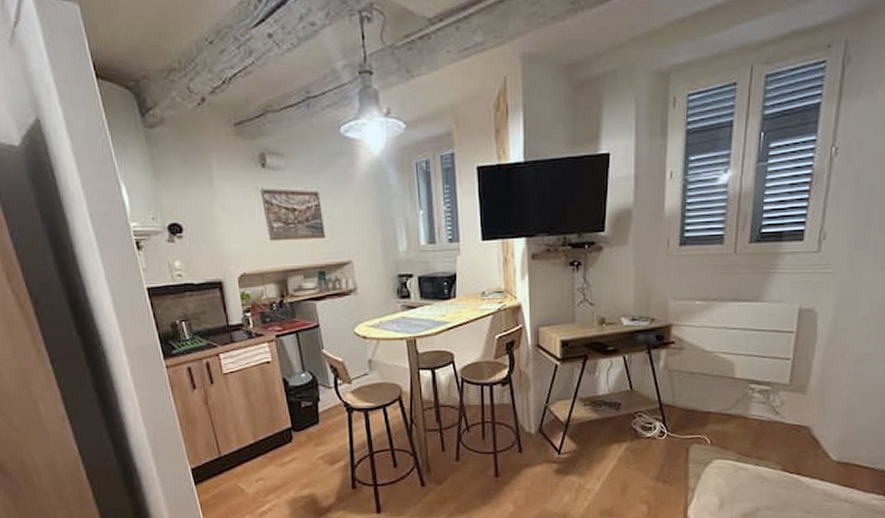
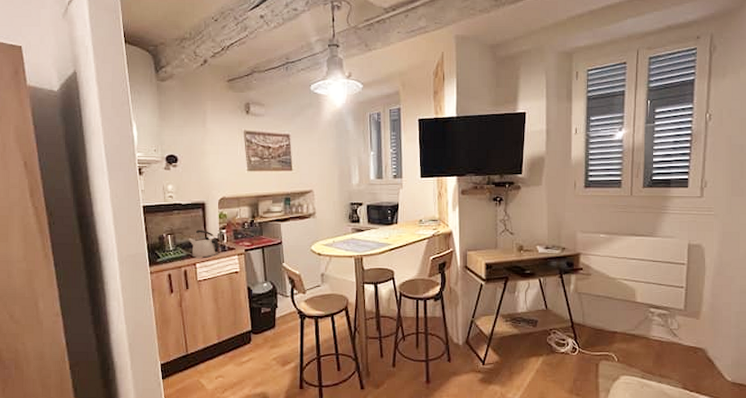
kettle: none [207,314,246,348] -> present [188,230,220,259]

